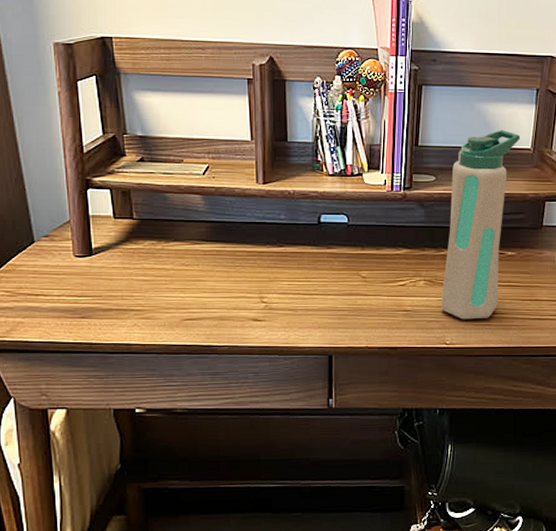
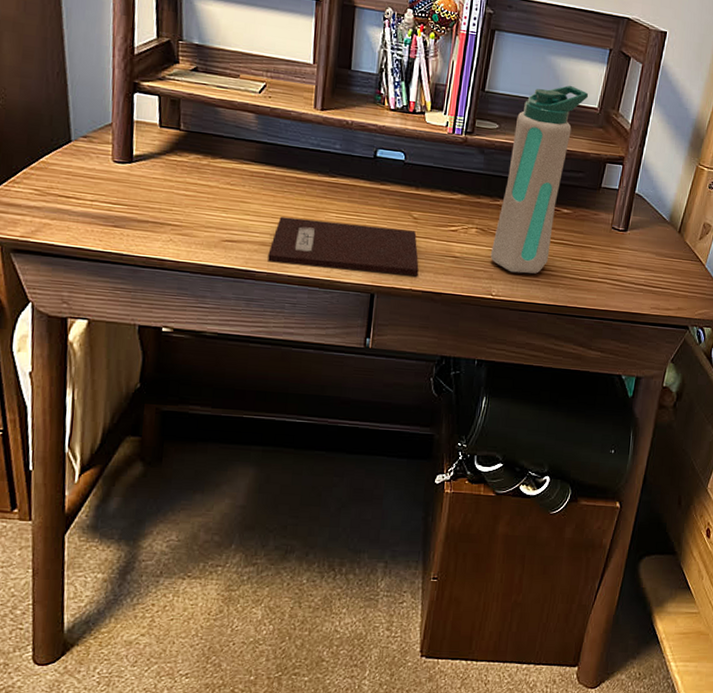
notebook: none [227,290,373,335] -> present [268,216,419,277]

